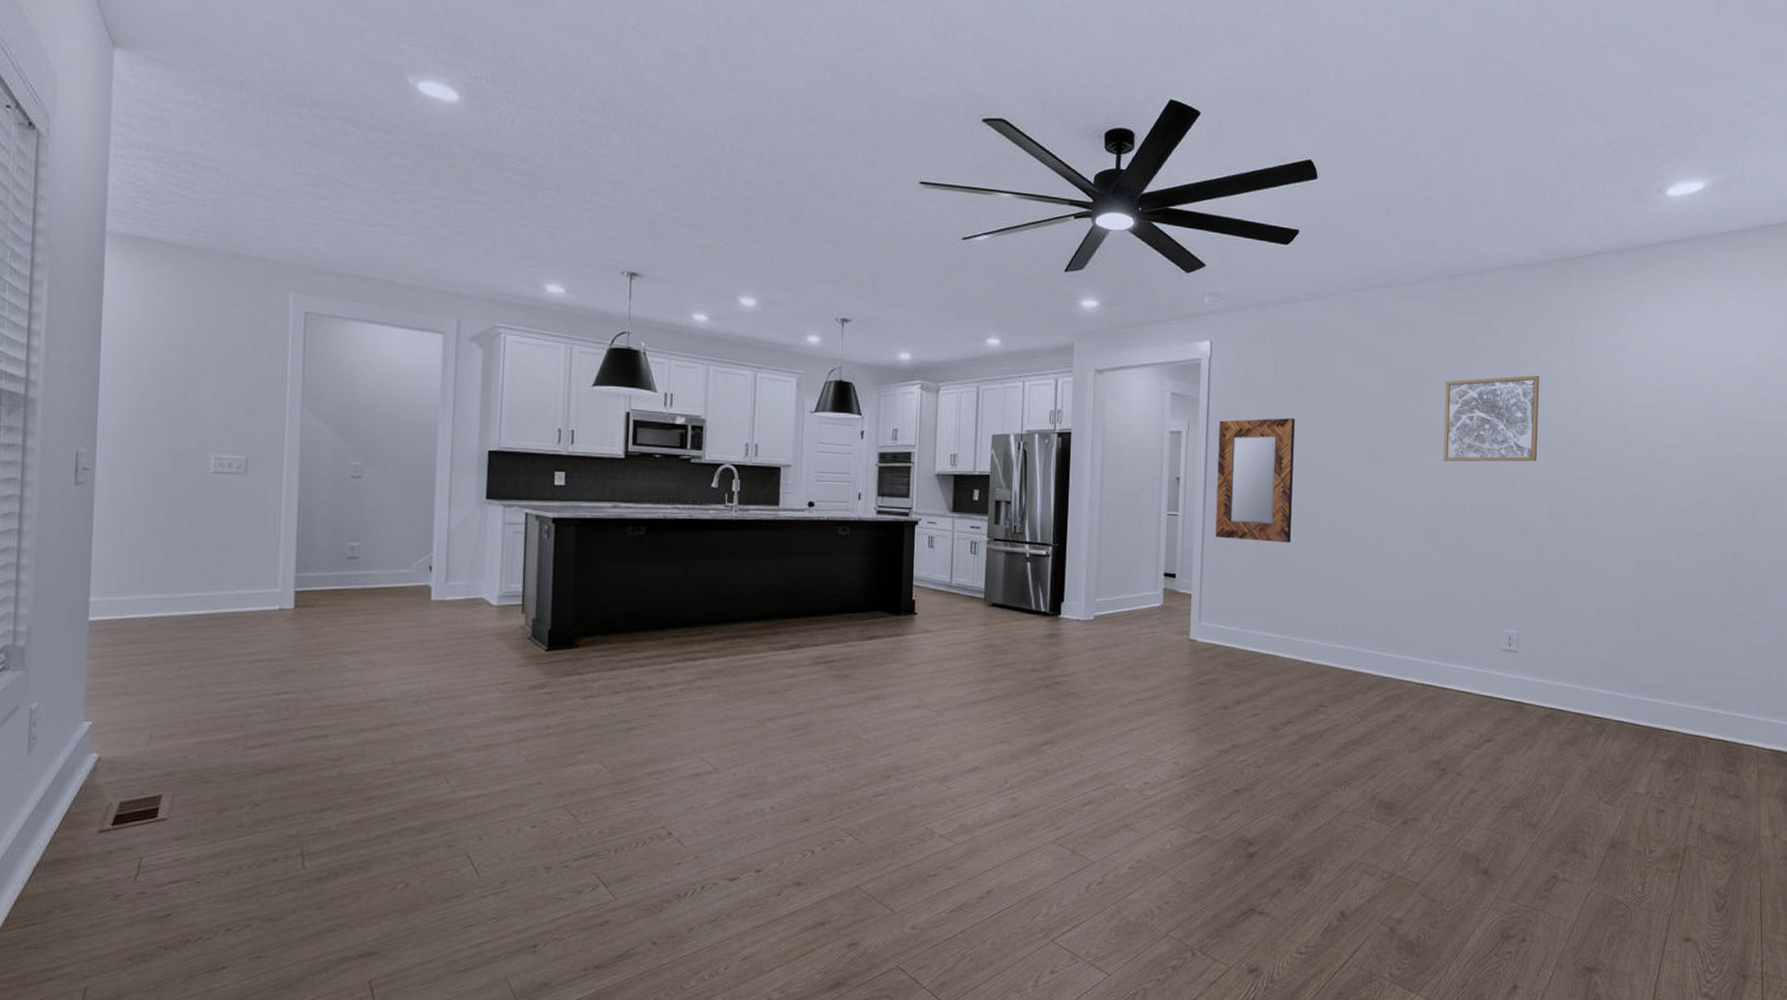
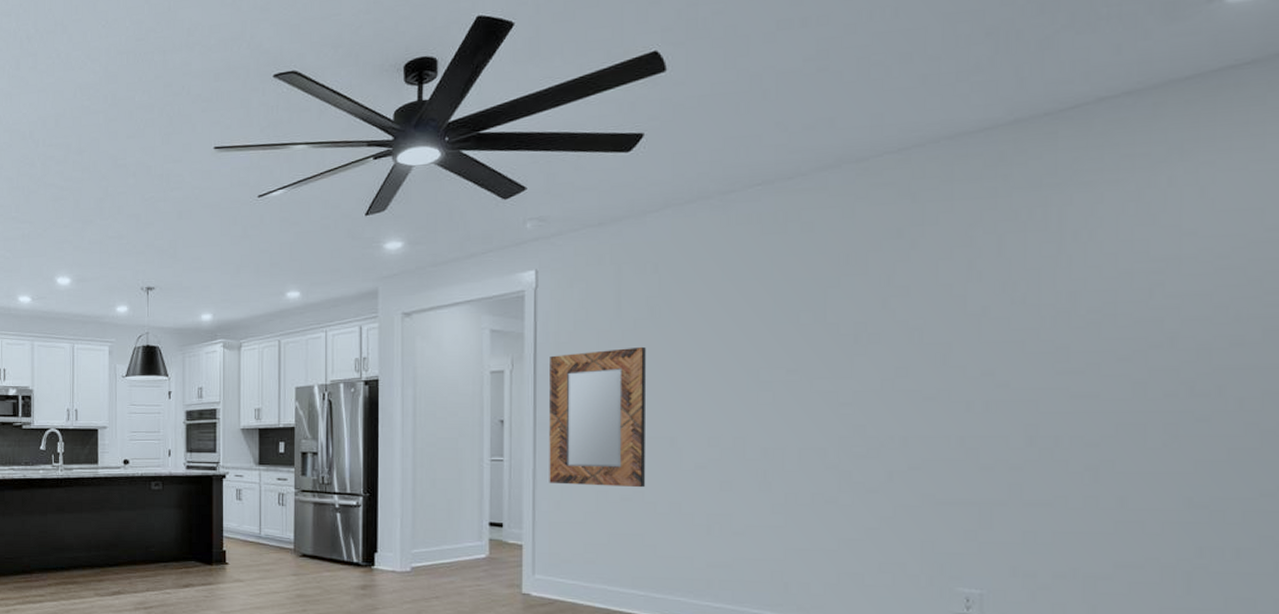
wall art: present [1443,375,1539,462] -> none [856,268,1007,385]

